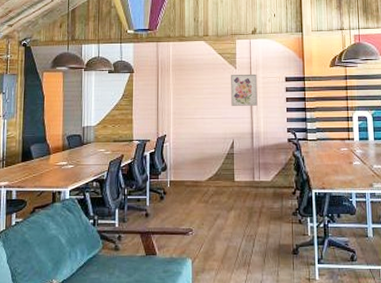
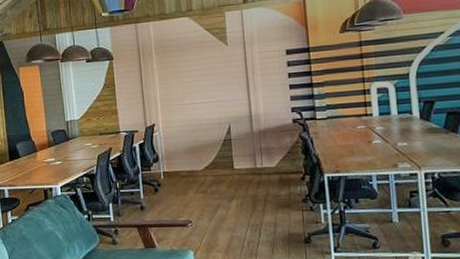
wall art: present [231,73,258,106] -> none [222,49,255,87]

